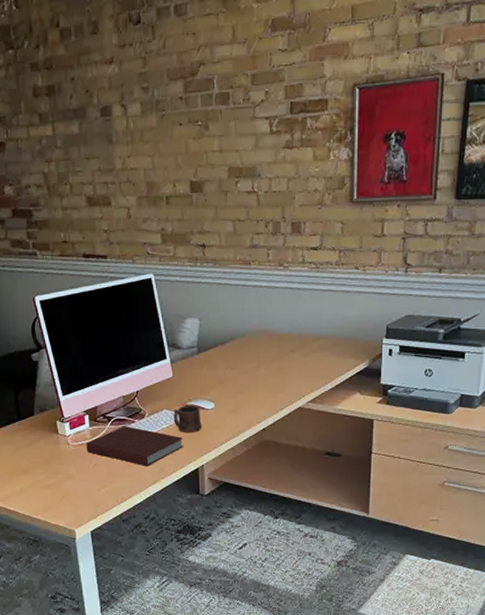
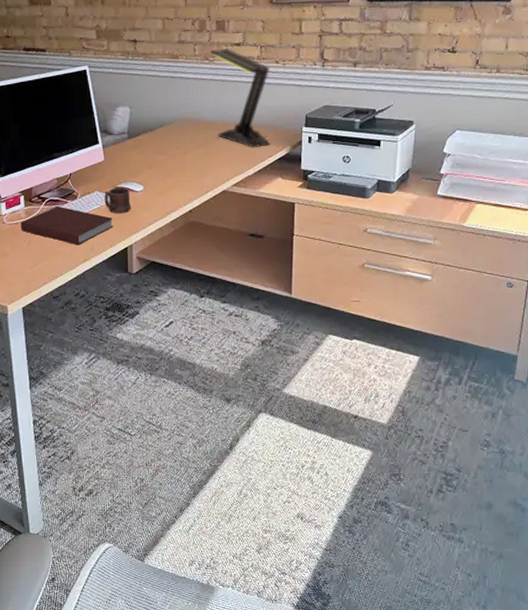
desk lamp: none [286,253,348,362] -> present [211,49,270,148]

